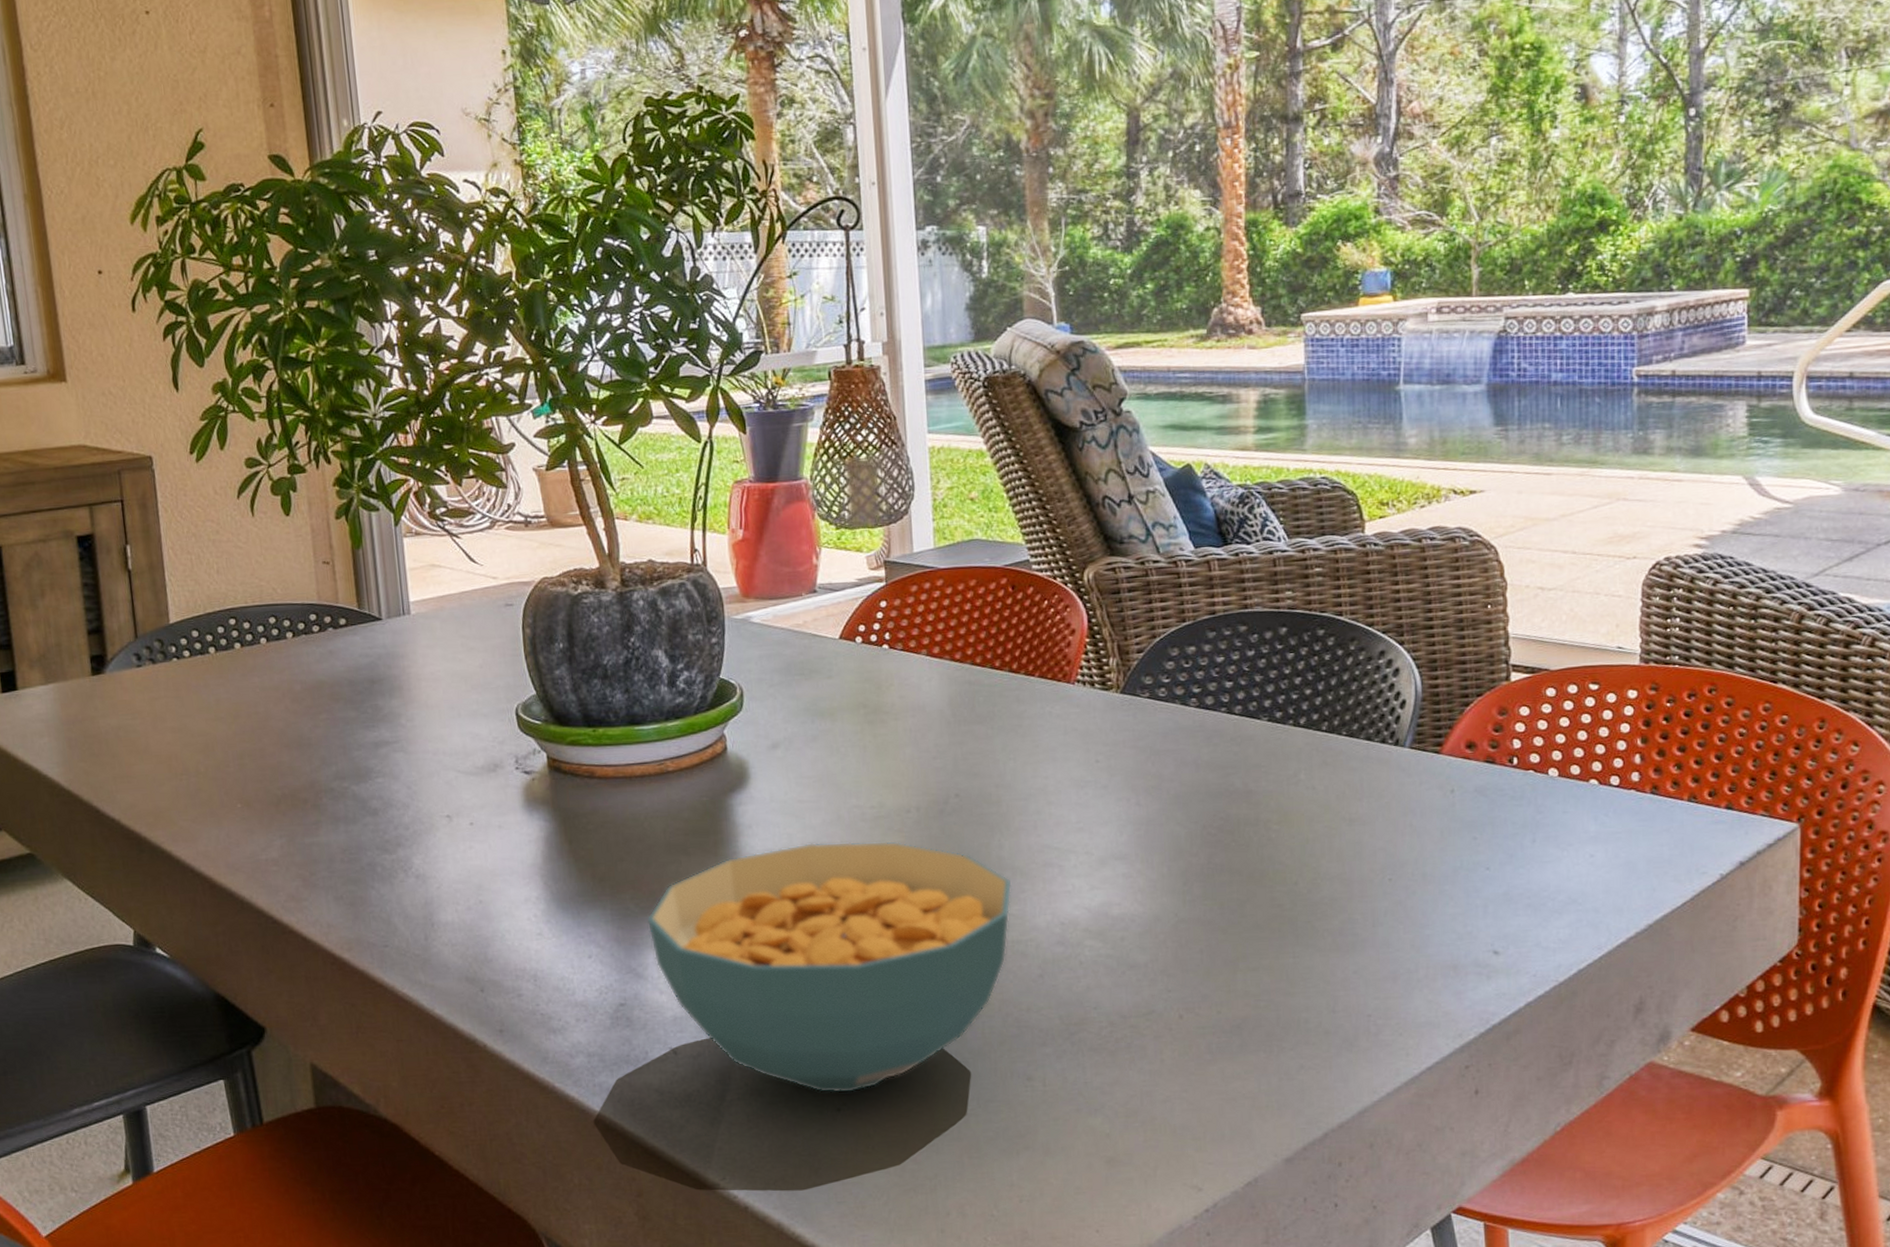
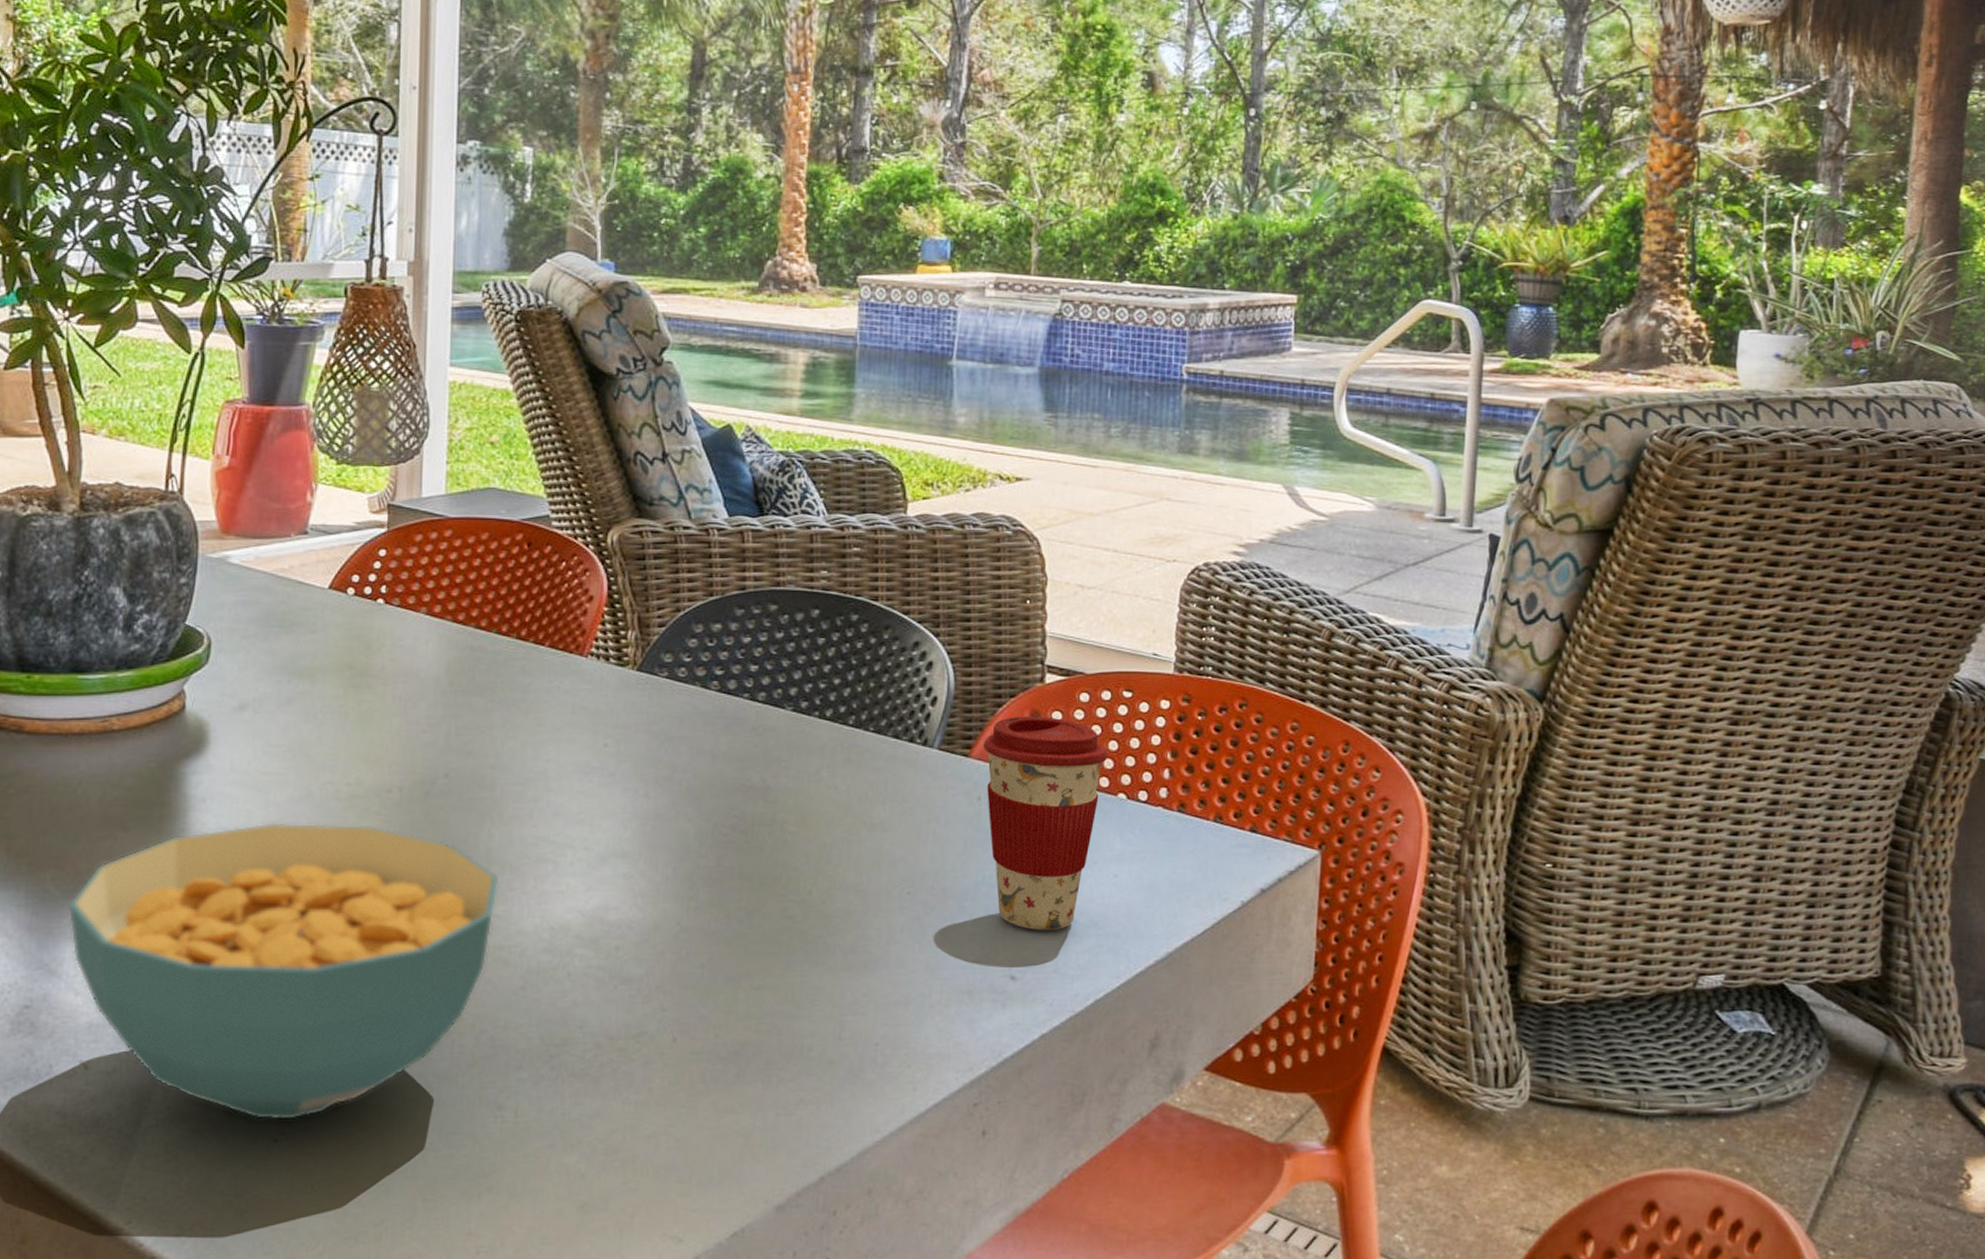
coffee cup: none [1454,712,1577,909] -> present [984,717,1107,931]

